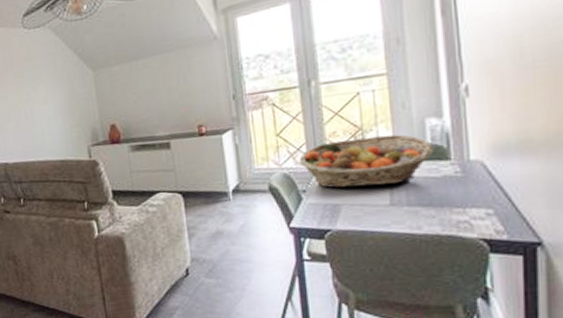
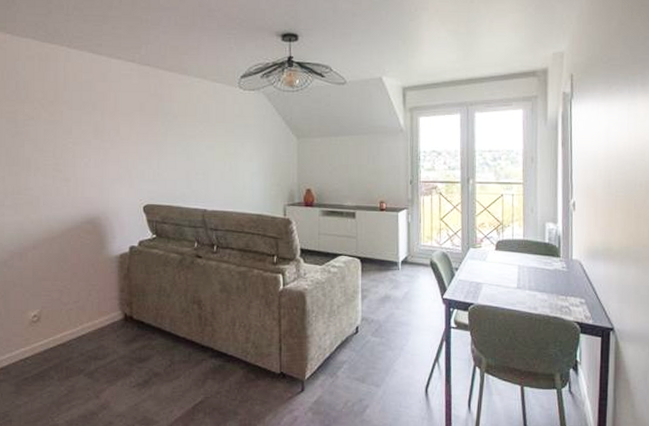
fruit basket: present [299,134,435,188] -> none [455,230,550,271]

